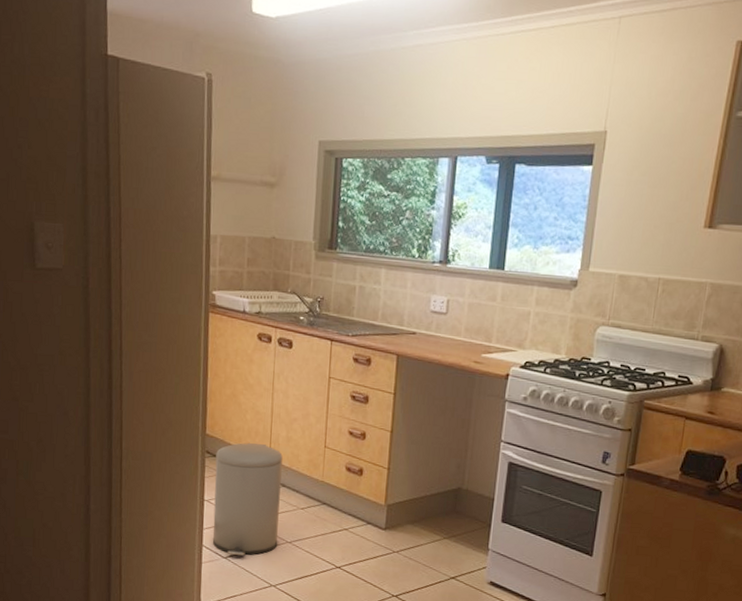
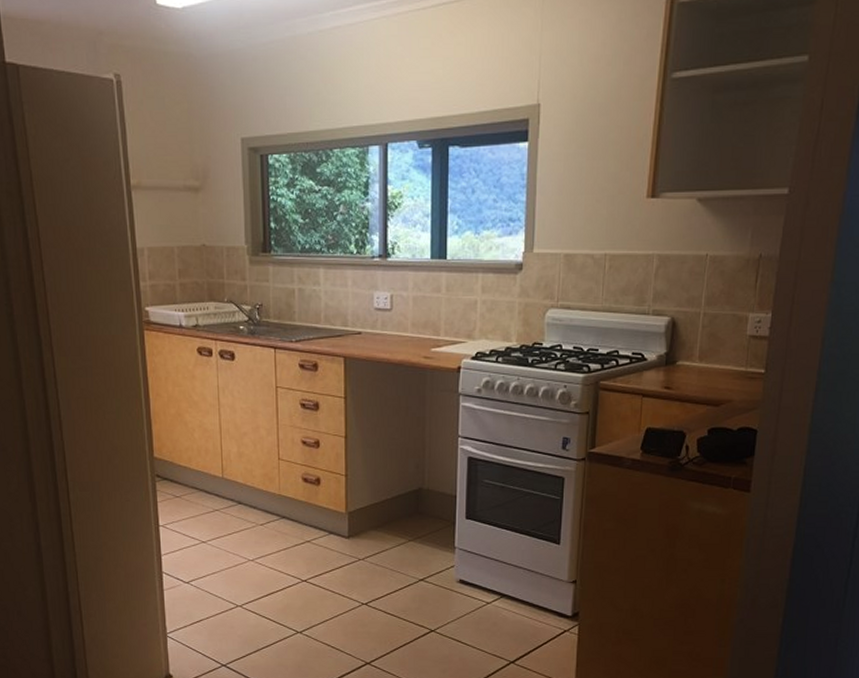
pedal bin: present [212,443,283,556] -> none [166,463,240,578]

